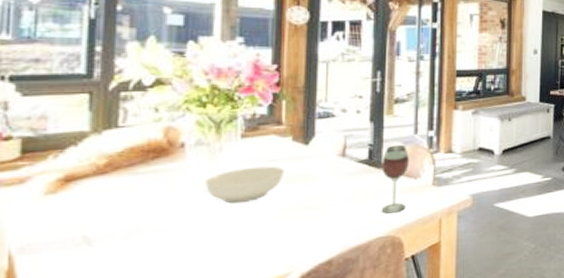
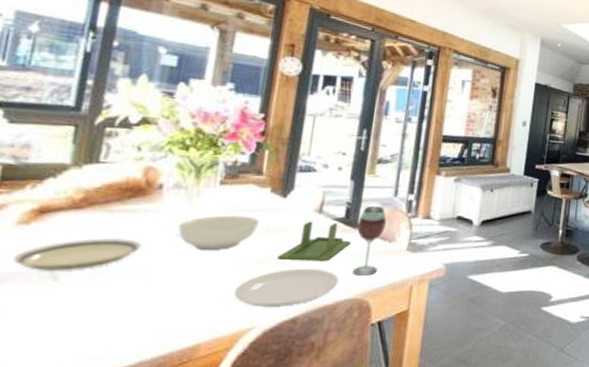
plate: none [45,199,171,238] -> present [12,238,142,271]
plate: none [267,211,369,253] -> present [233,268,339,307]
napkin holder: none [307,165,377,205] -> present [278,221,351,261]

